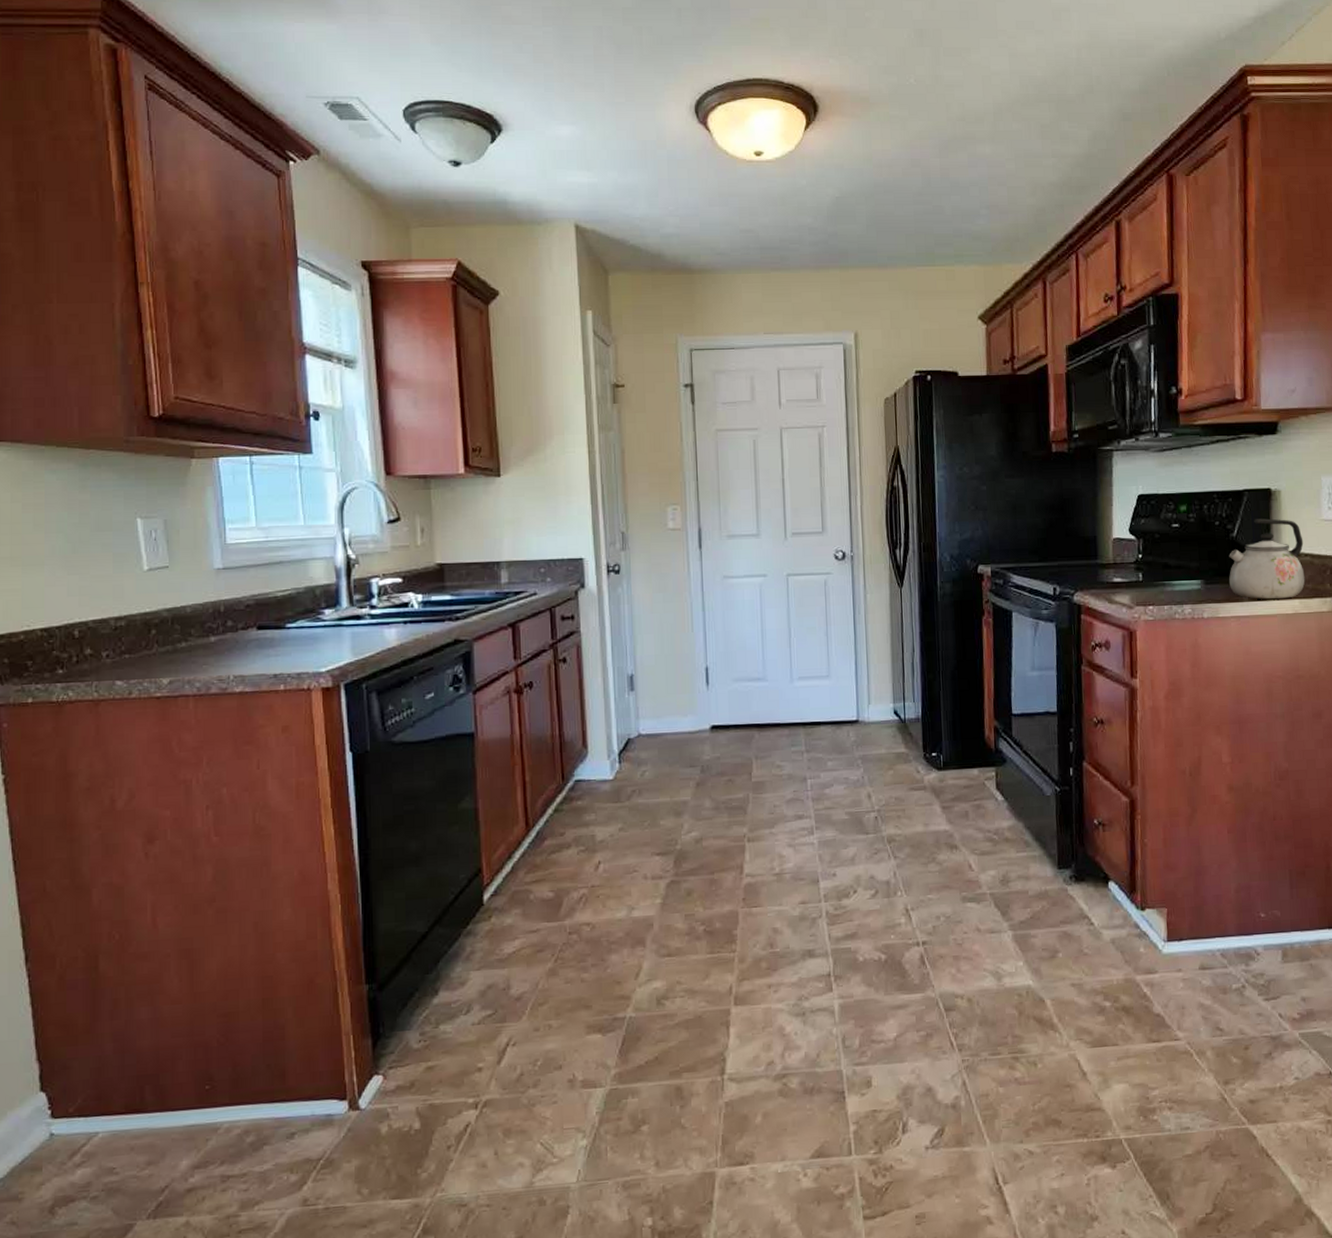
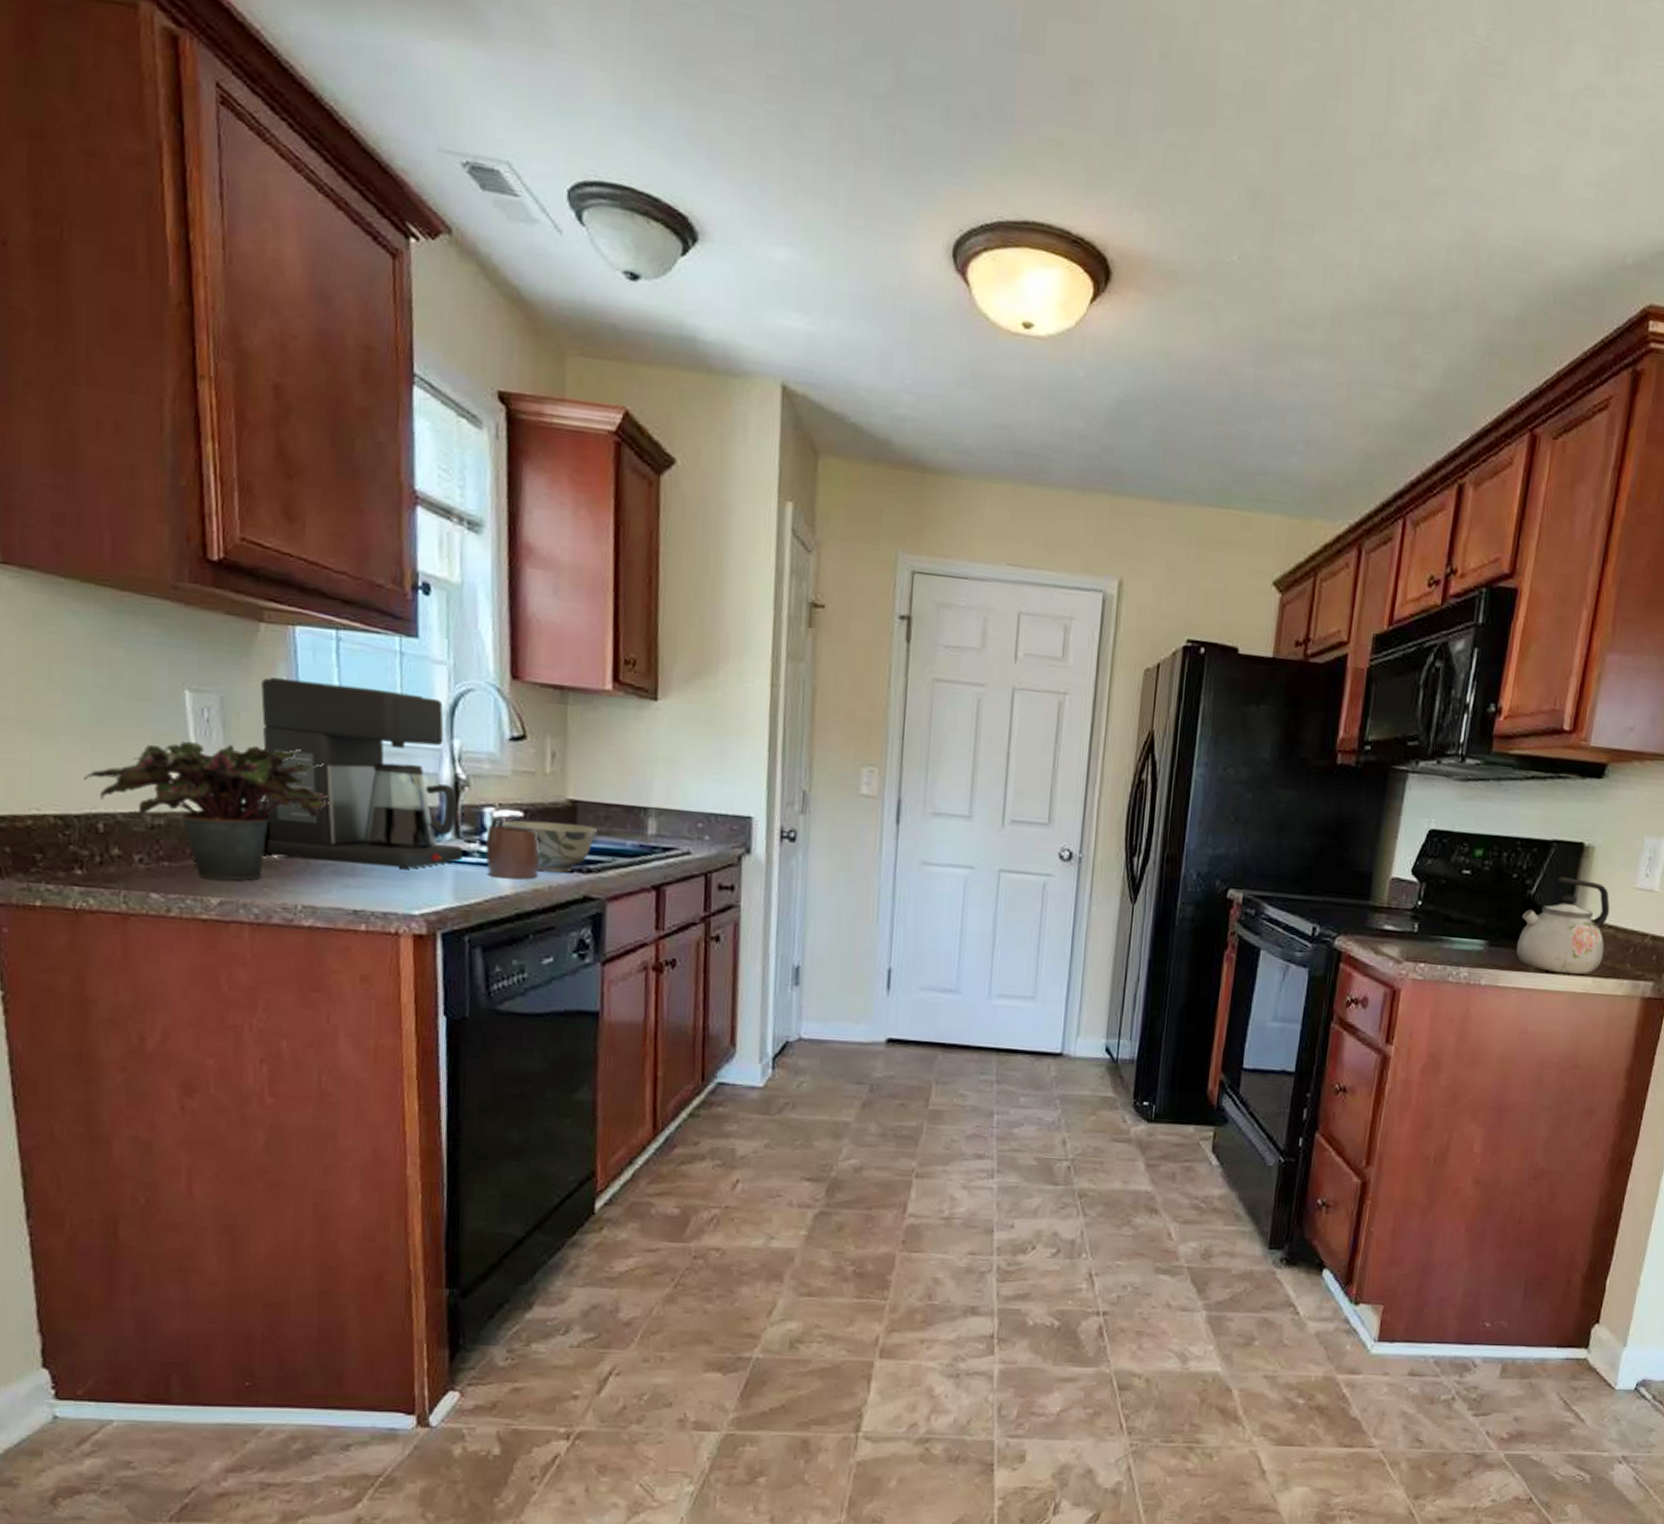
potted plant: none [63,551,252,664] -> present [84,741,331,881]
coffee maker: none [195,497,357,640] -> present [261,677,463,869]
mug: none [374,591,418,635] -> present [485,825,540,881]
bowl: none [386,582,462,624] -> present [502,820,598,873]

